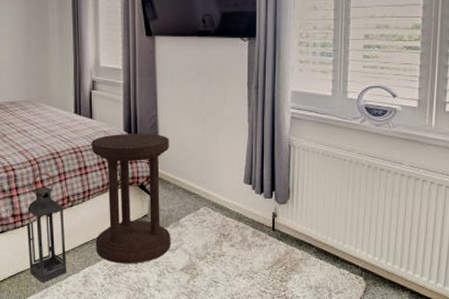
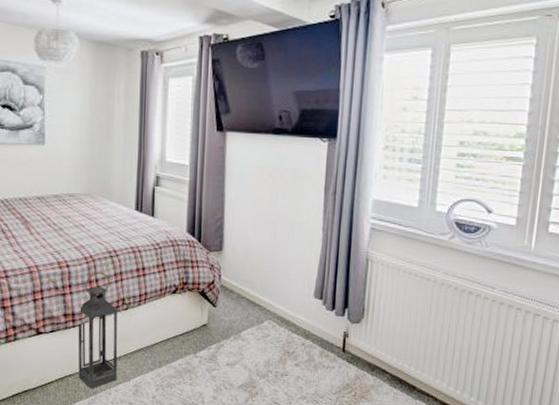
side table: present [91,133,171,264] -> none [149,235,235,376]

